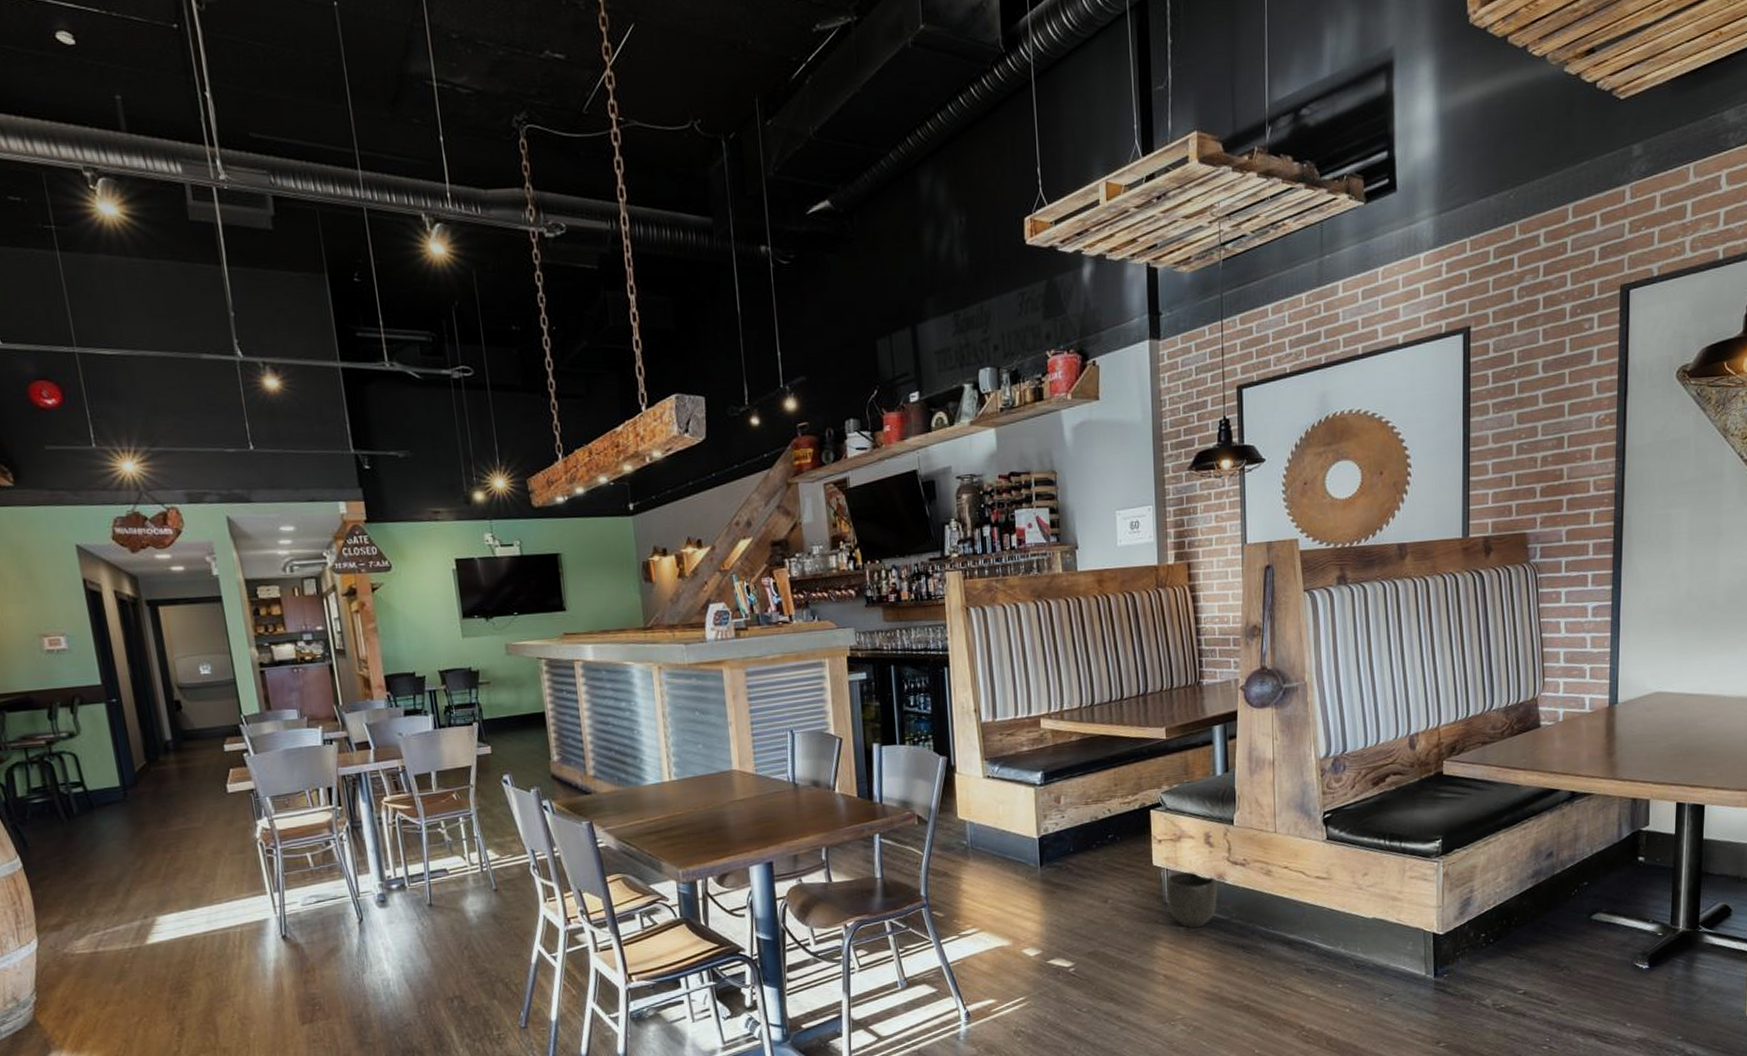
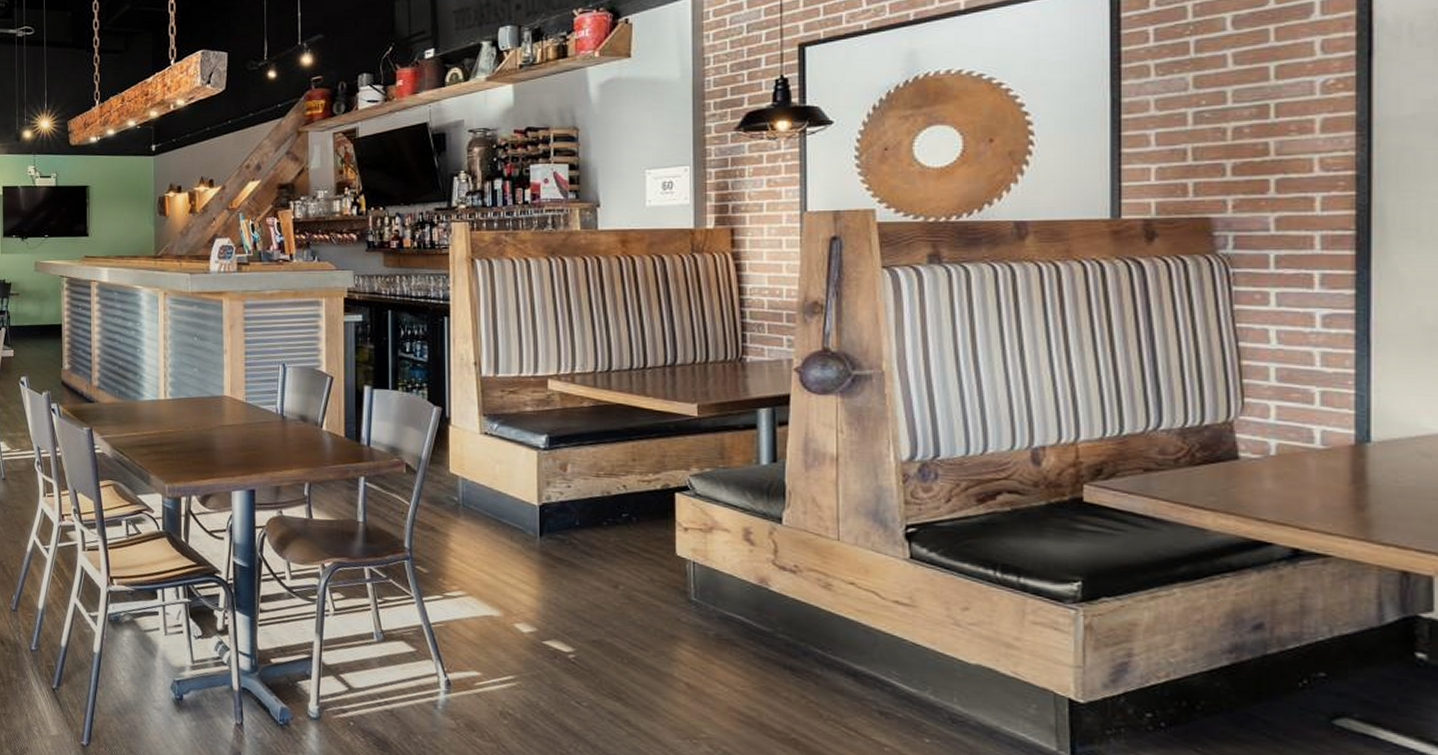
planter: present [1165,871,1217,929] -> none [691,568,758,636]

